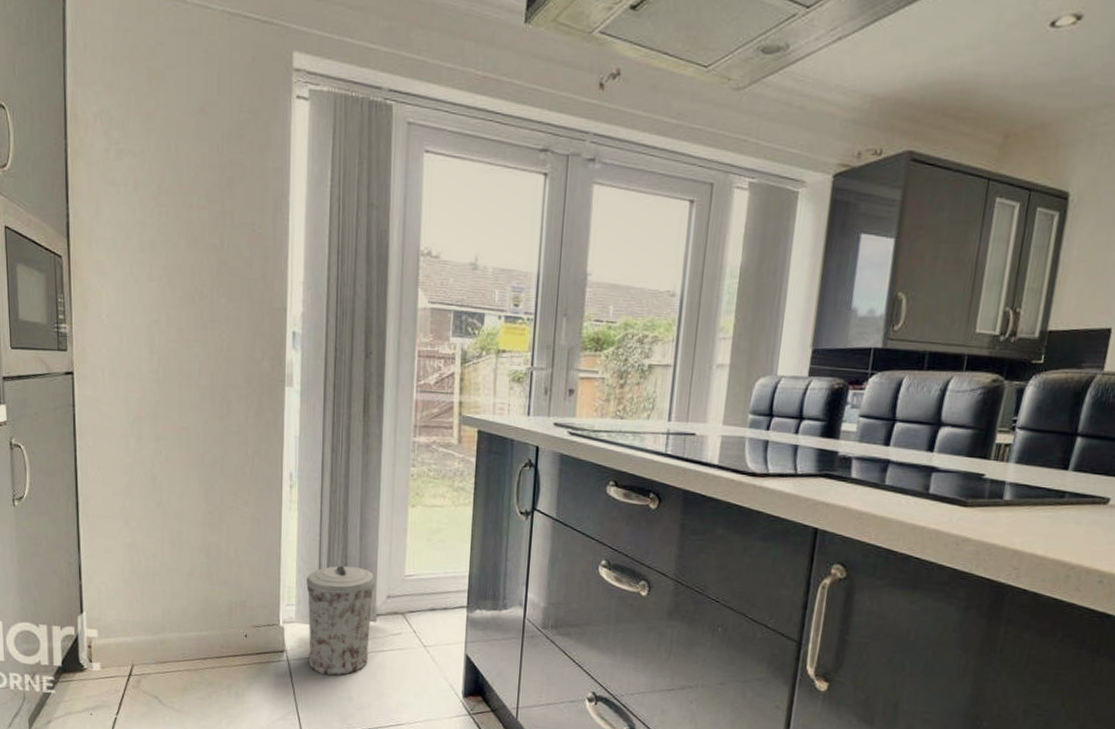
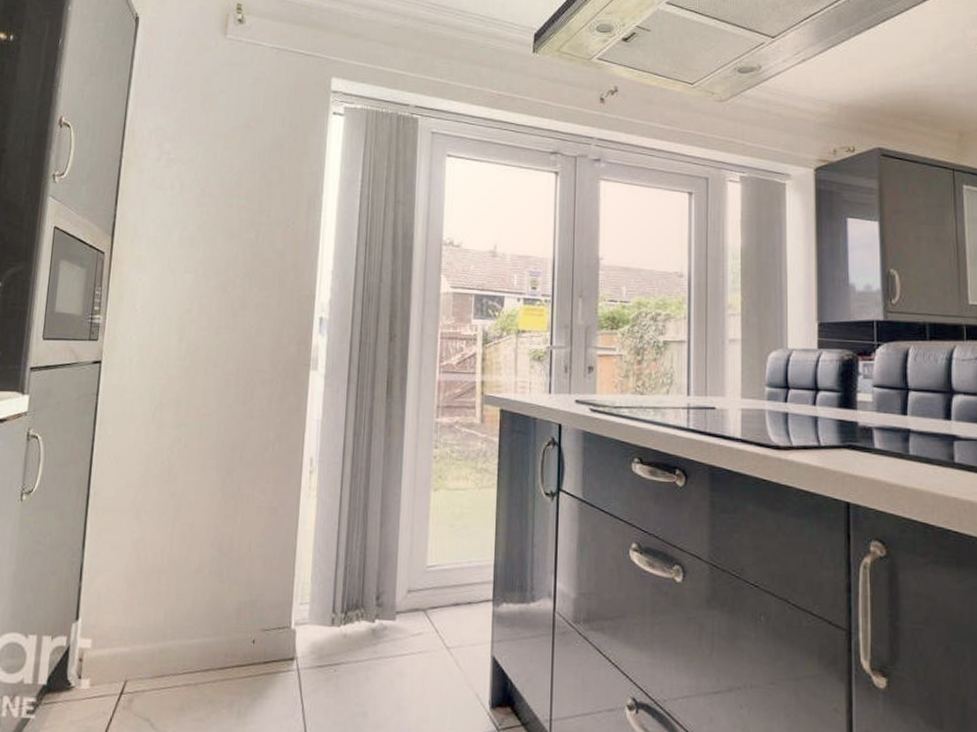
trash can: present [306,565,376,676] -> none [320,557,396,687]

